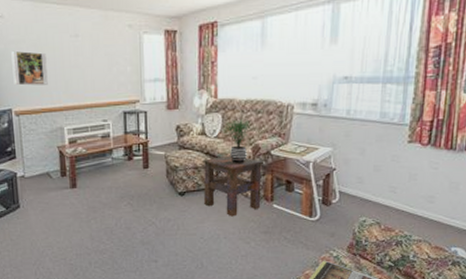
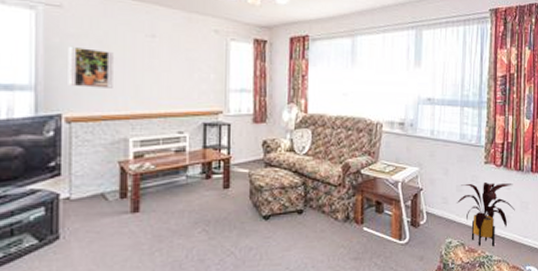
side table: present [203,155,263,217] -> none [290,174,353,242]
potted plant: present [222,119,250,164] -> none [311,136,340,184]
house plant: none [372,162,442,226] -> present [456,183,515,246]

